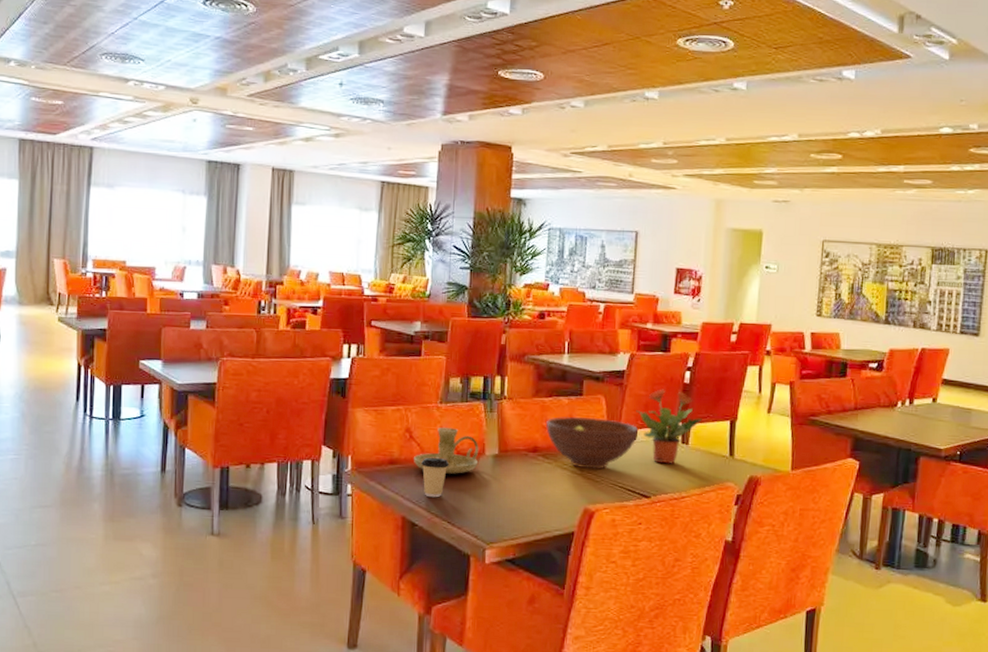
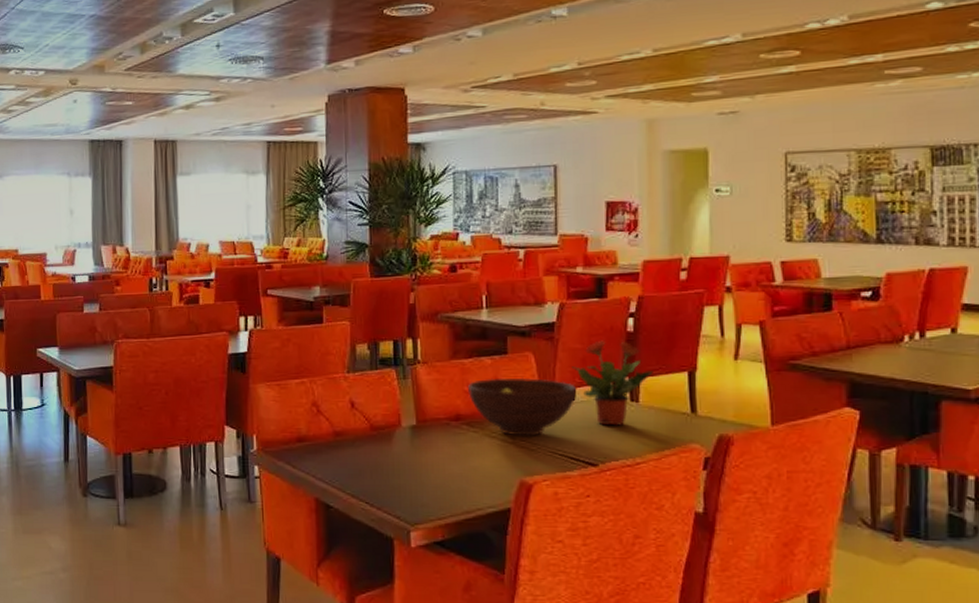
candle holder: present [413,427,479,474] -> none [322,399,395,449]
coffee cup: present [421,457,450,498] -> none [332,432,363,476]

